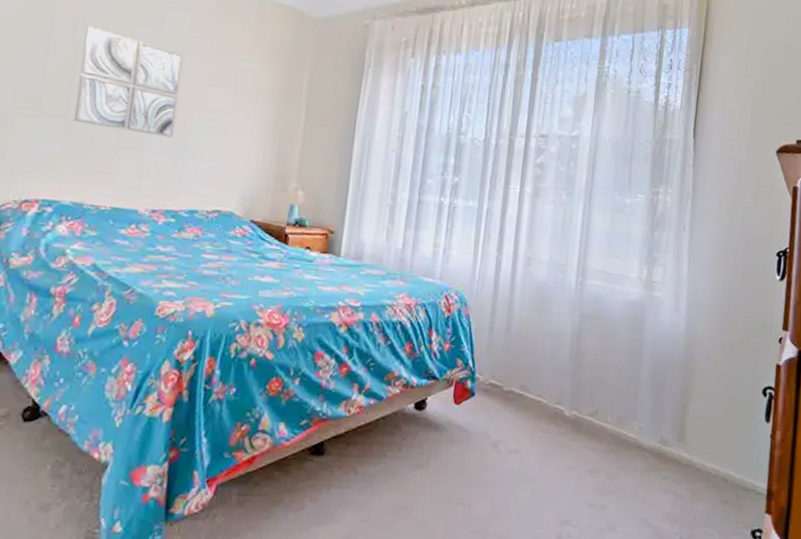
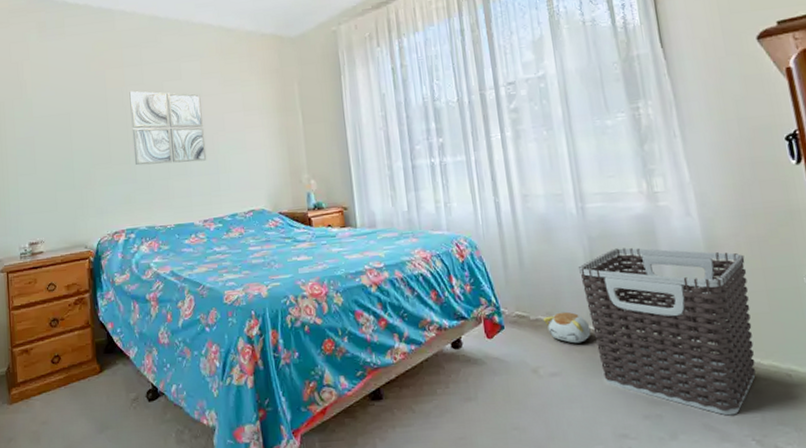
plush toy: none [515,387,560,423] -> present [543,311,591,344]
clothes hamper: none [561,331,716,513] -> present [579,247,757,416]

